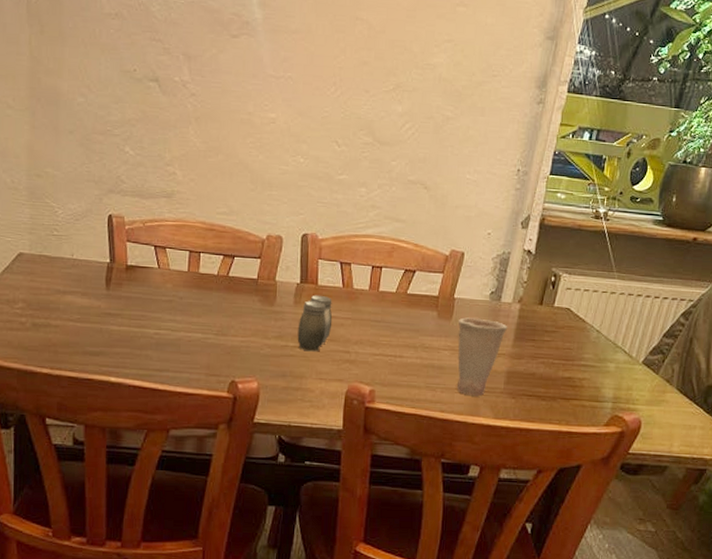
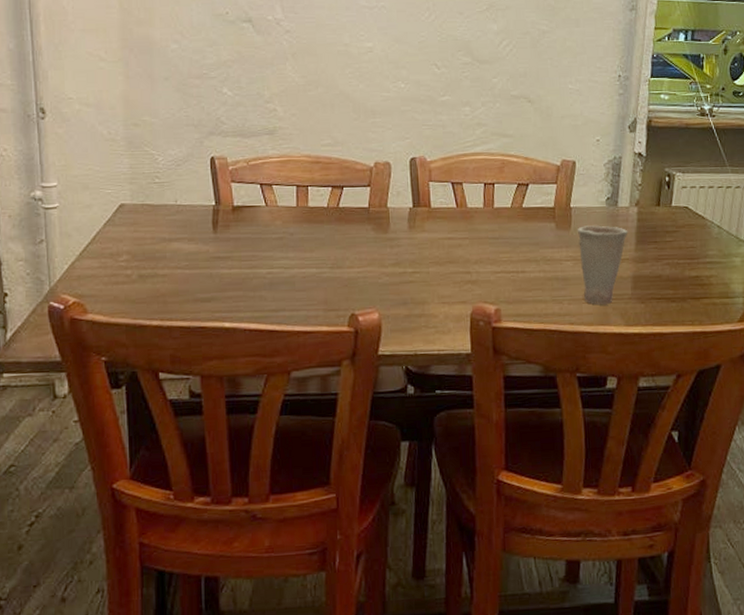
salt and pepper shaker: present [297,295,333,352] -> none [414,217,450,276]

